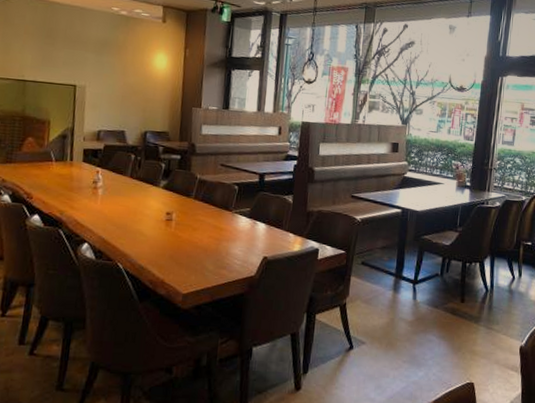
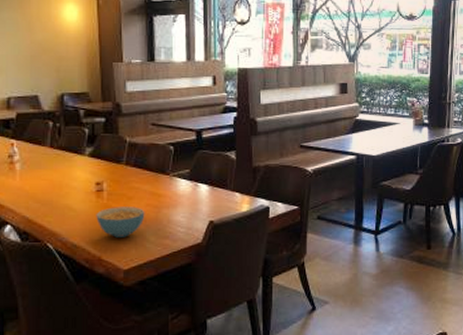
cereal bowl: none [163,235,207,264] -> present [96,206,145,238]

